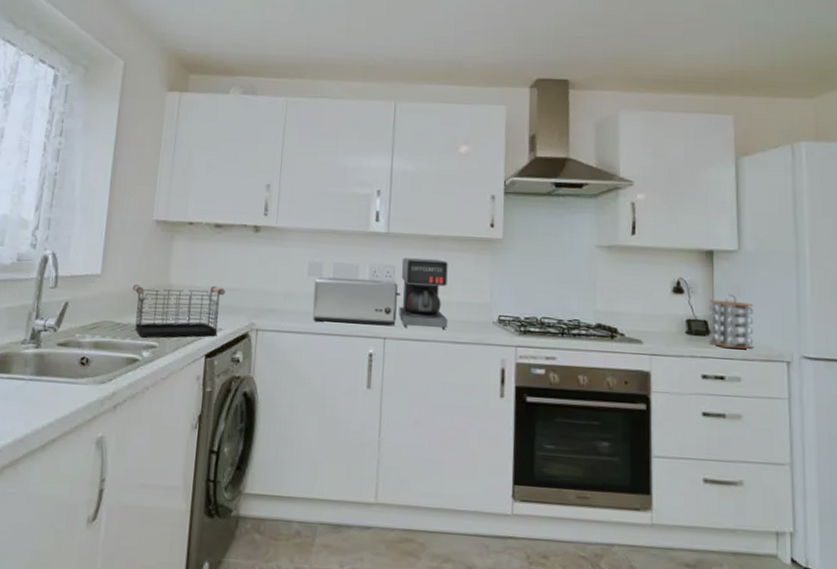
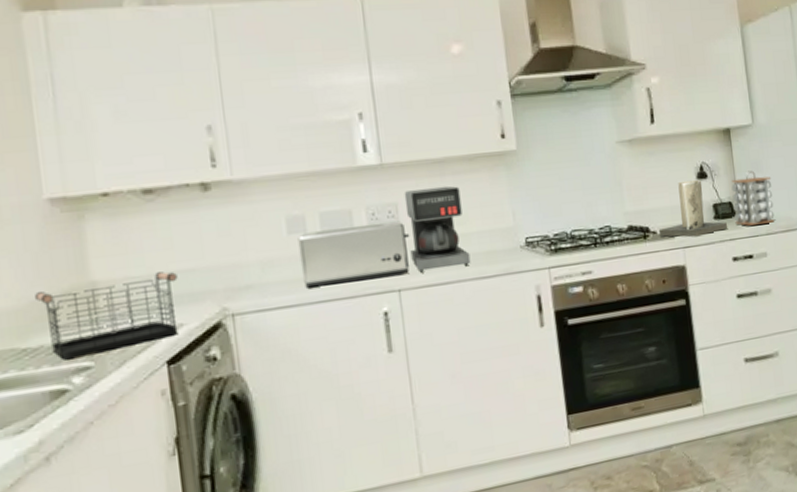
paper towel roll: none [626,291,699,348] -> present [658,179,727,238]

